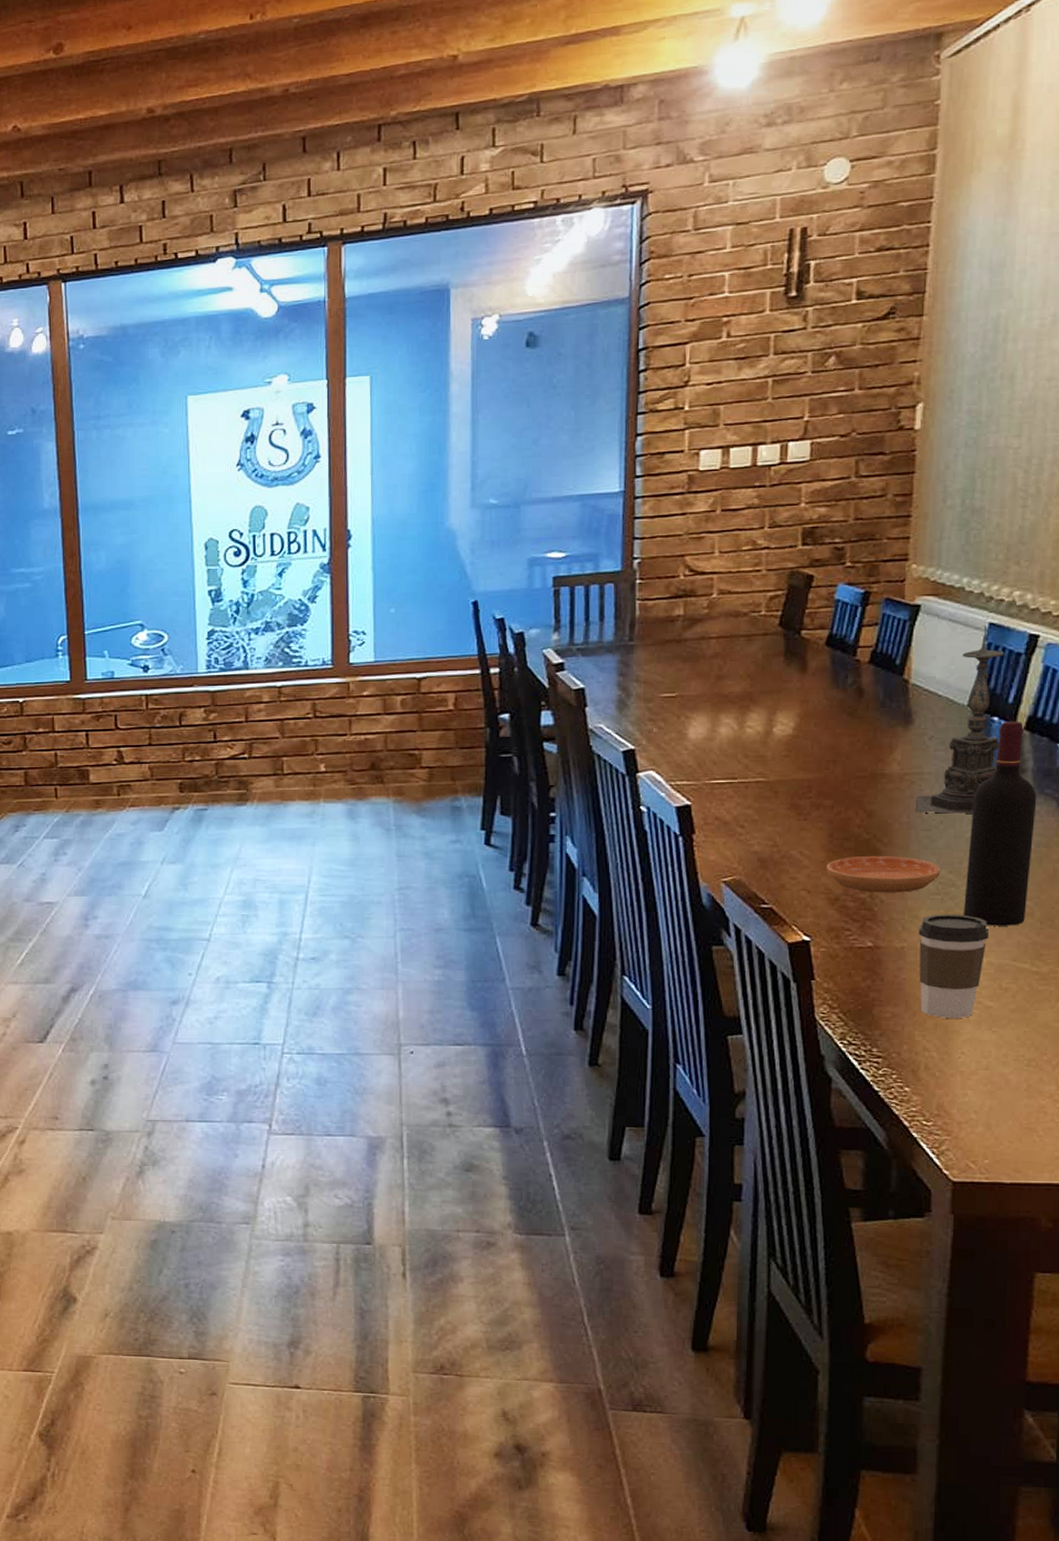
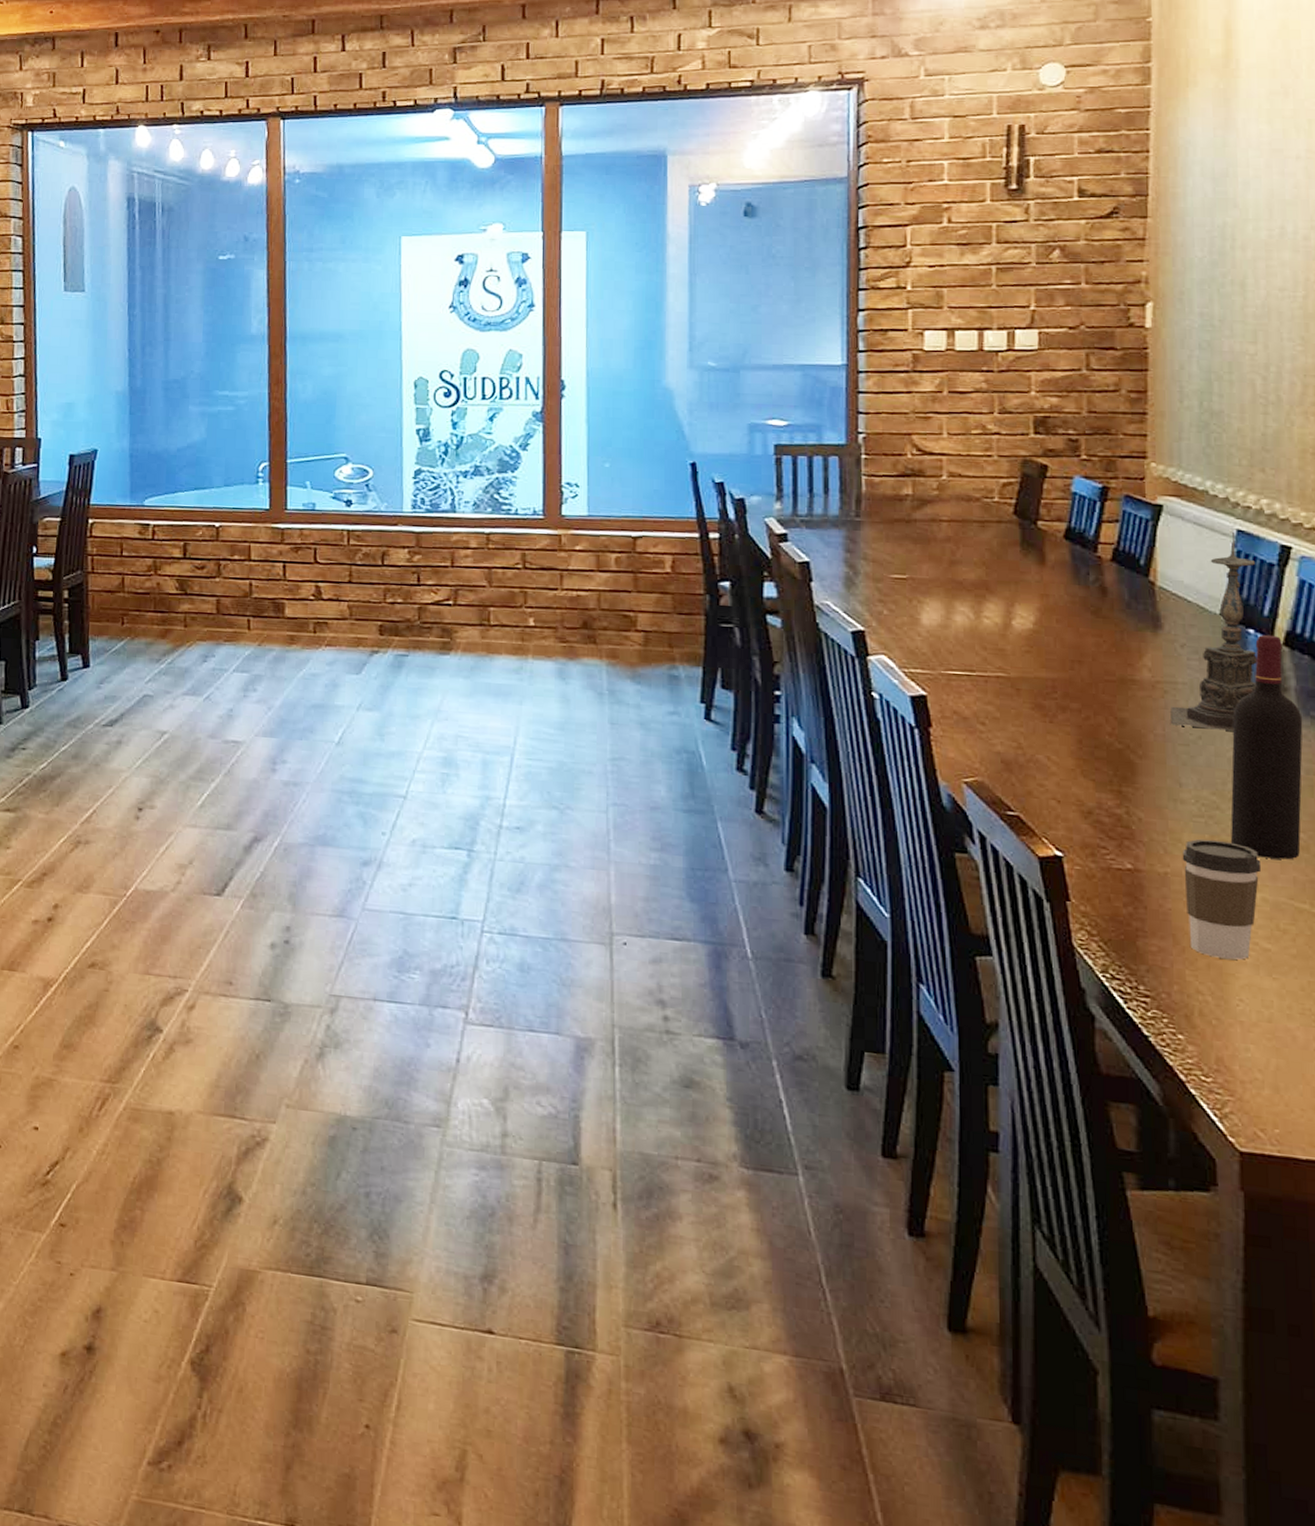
saucer: present [826,856,940,893] -> none [1076,767,1202,812]

